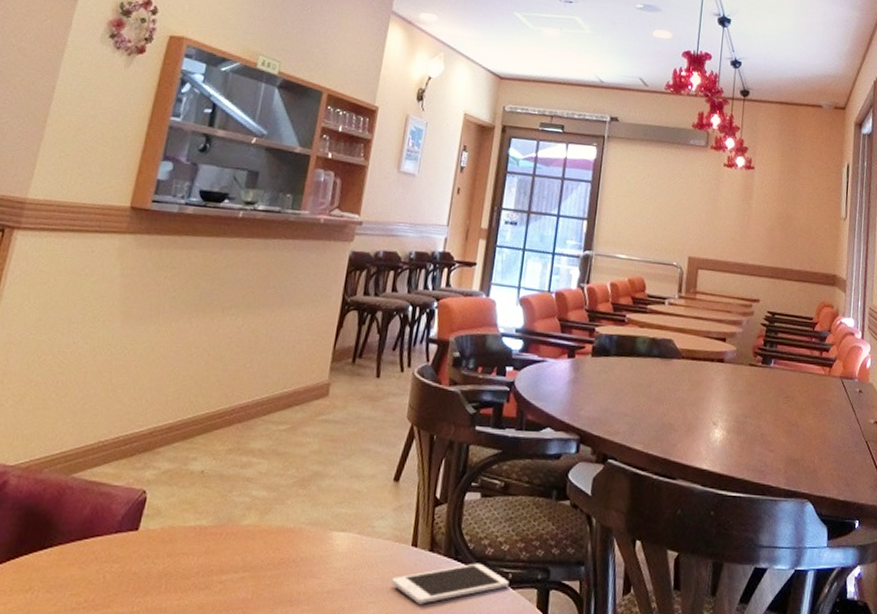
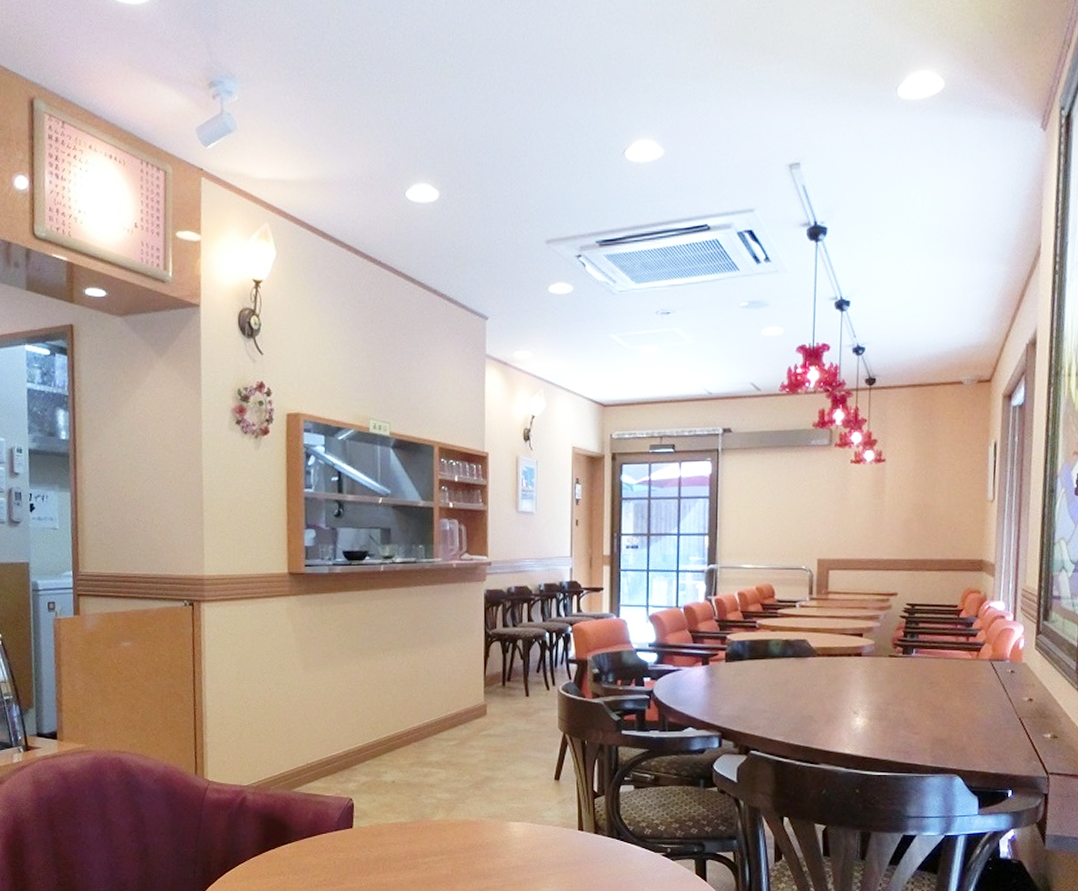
cell phone: present [392,563,510,604] -> none [566,841,669,874]

